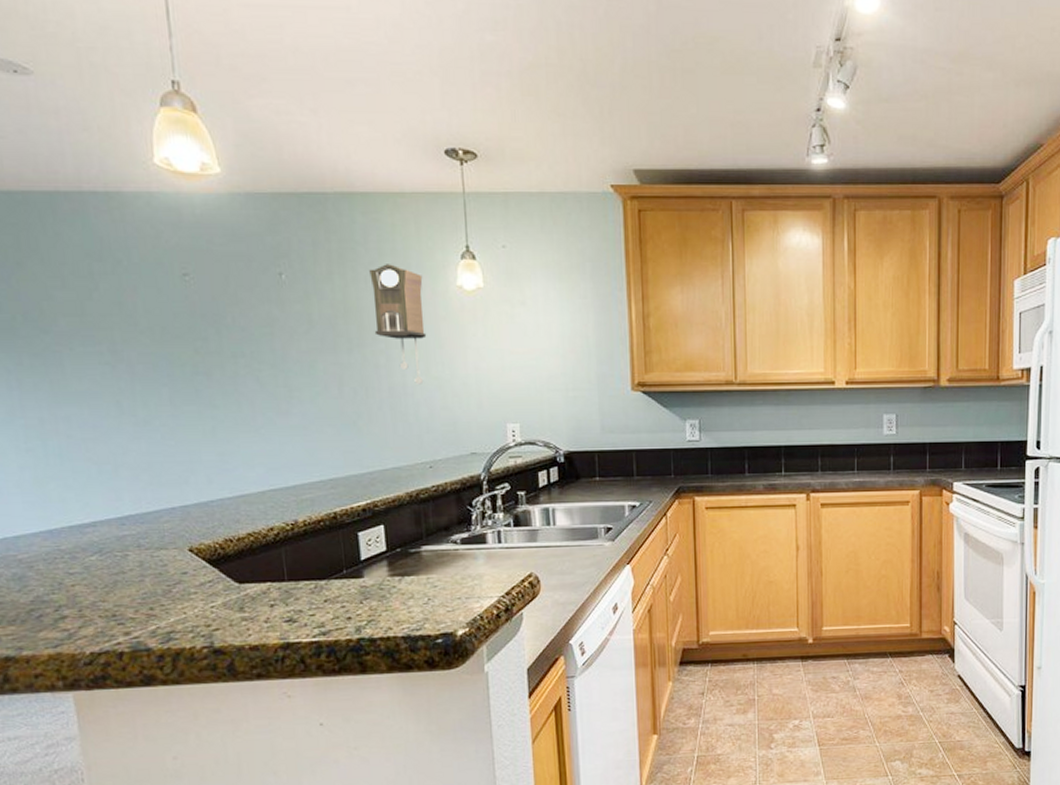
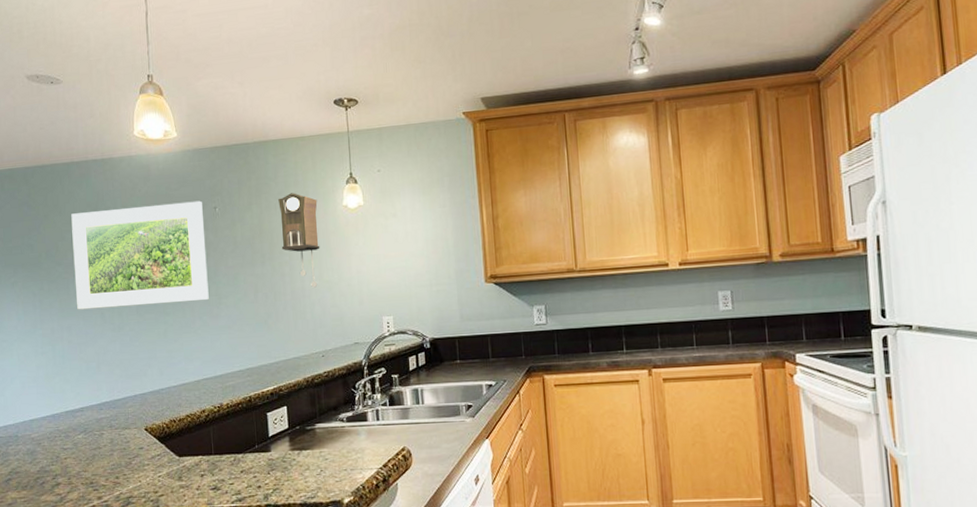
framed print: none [60,262,275,395] -> present [71,200,209,310]

